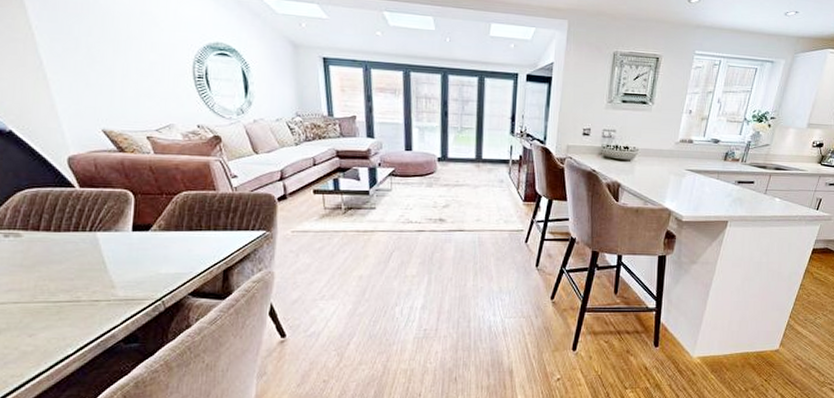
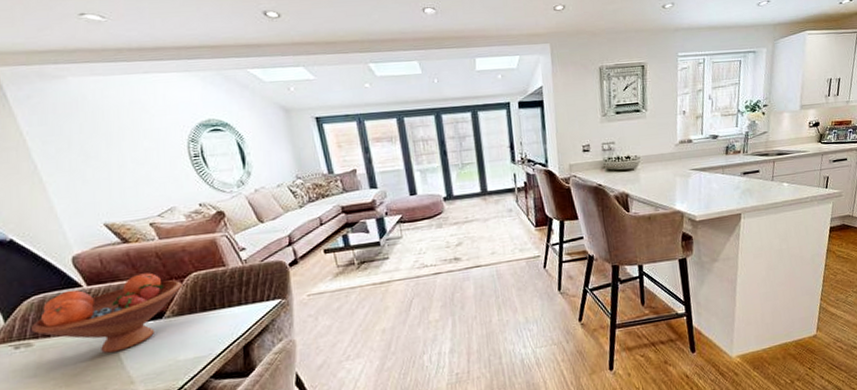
fruit bowl: none [21,184,173,255] -> present [30,272,183,354]

